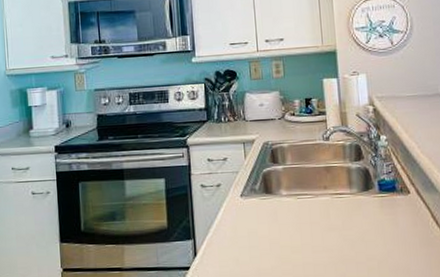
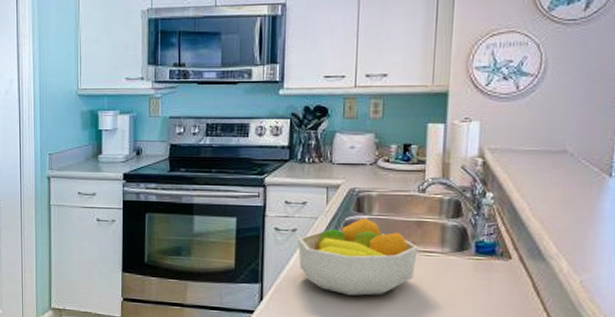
fruit bowl: none [222,167,330,242] -> present [297,217,418,296]

